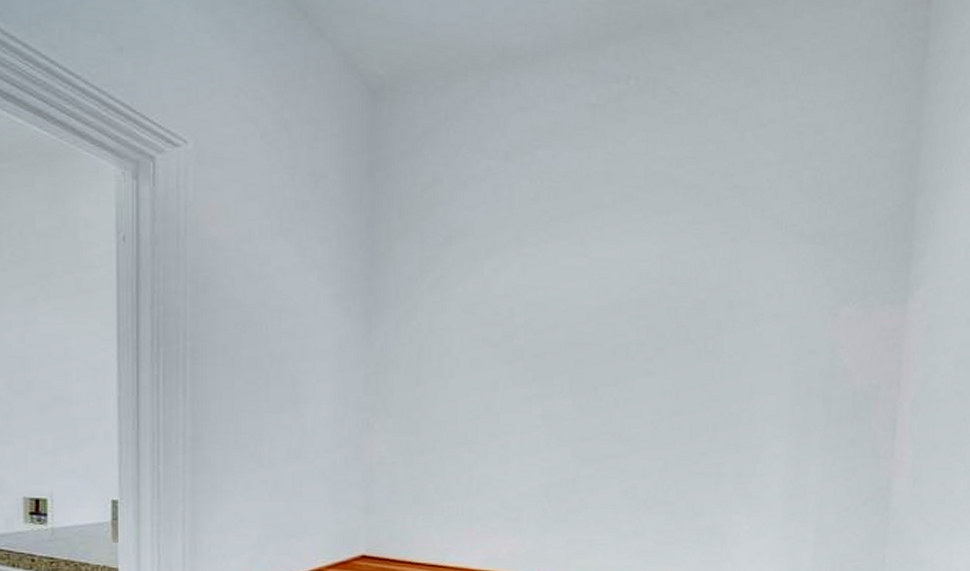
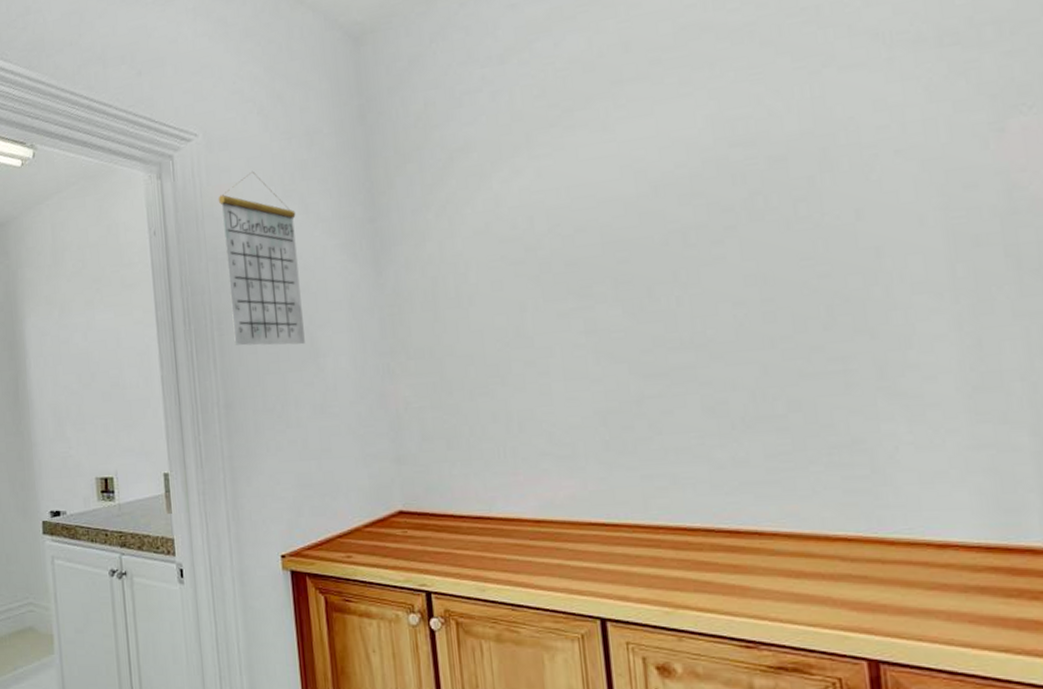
calendar: none [205,198,291,388] -> present [218,171,305,346]

